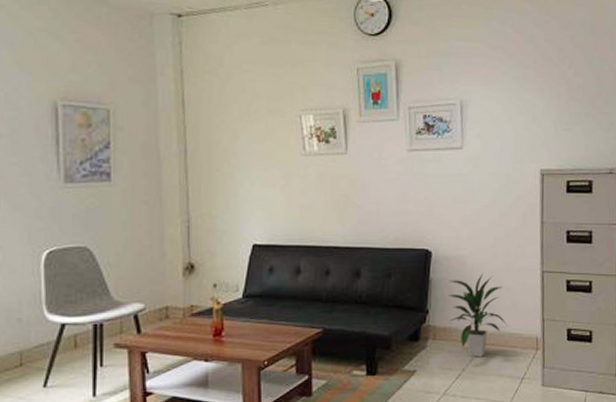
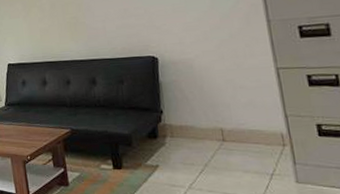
indoor plant: present [447,273,508,357] -> none [179,74,247,154]

